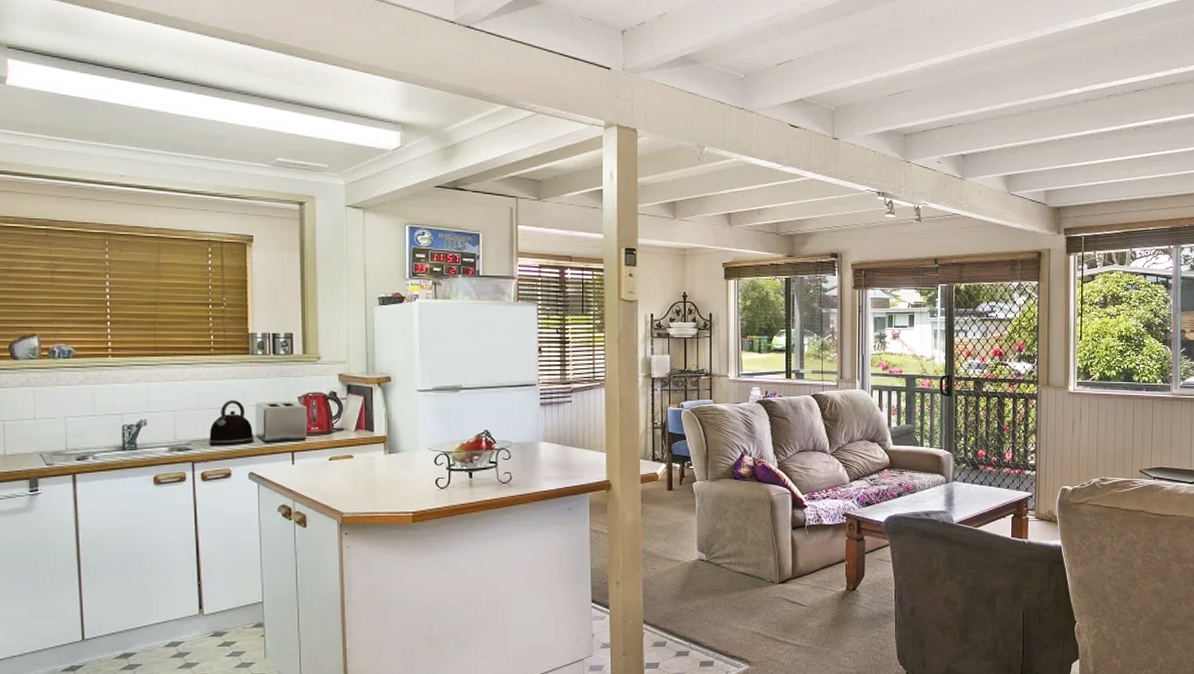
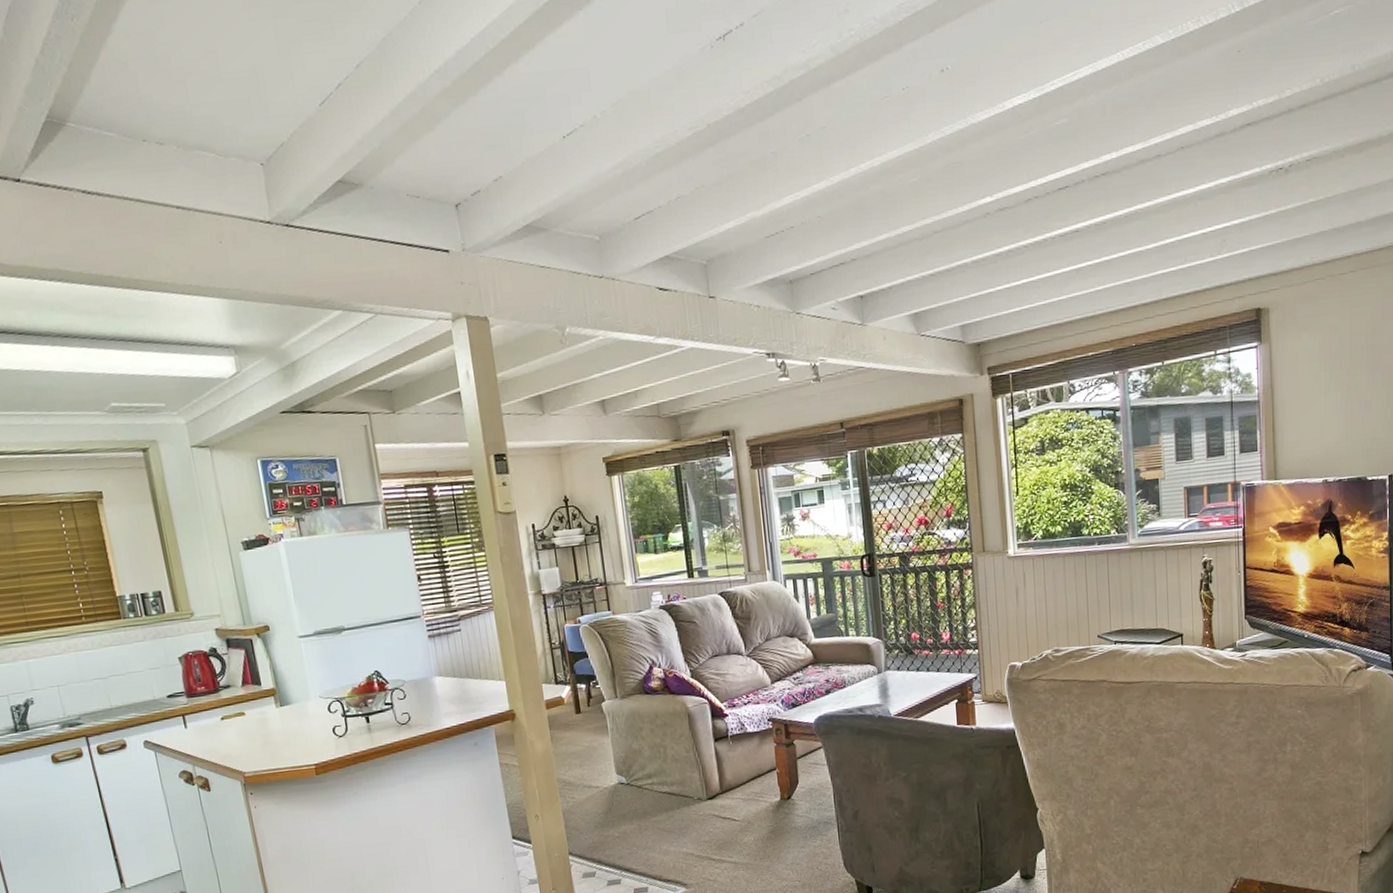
kettle: present [207,400,255,446] -> none [96,668,143,719]
toaster: present [254,402,308,444] -> none [137,662,196,710]

